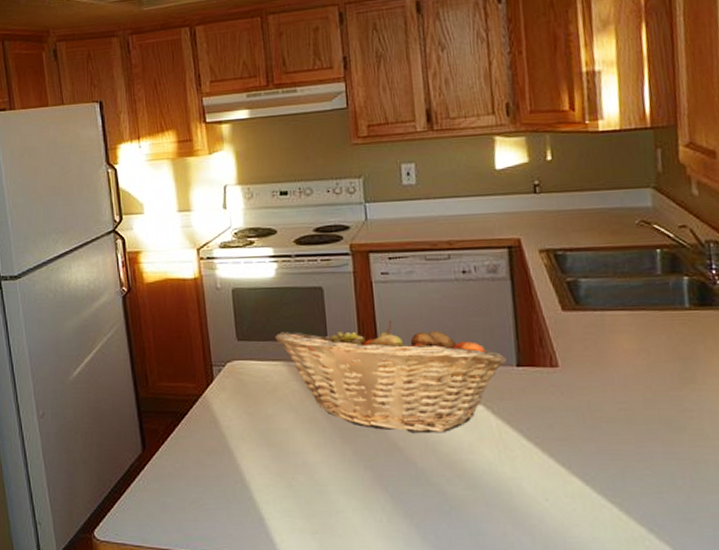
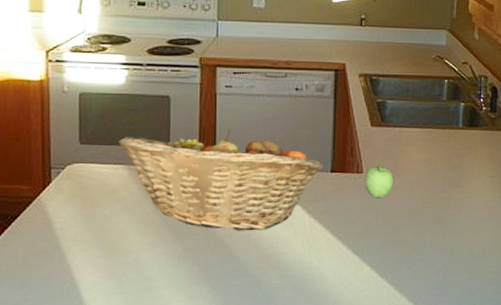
apple: none [561,358,601,397] -> present [365,166,394,198]

